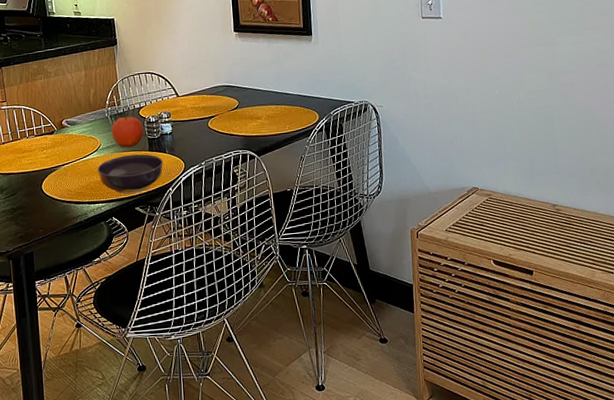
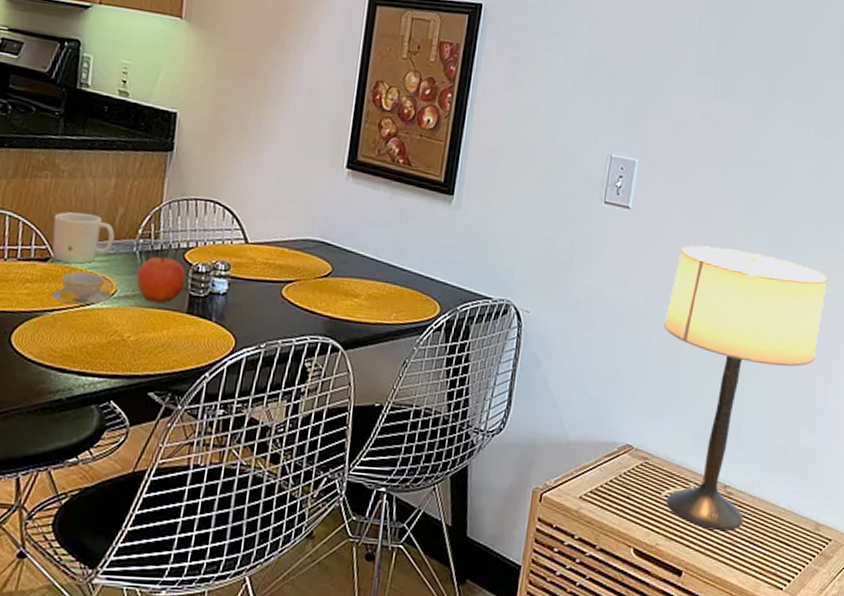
mug: none [51,97,93,132] -> present [51,211,115,264]
teacup: none [61,136,98,159] -> present [51,272,112,305]
bowl: present [97,154,164,195] -> none [102,313,205,373]
table lamp: none [484,31,606,239] -> present [661,245,829,532]

